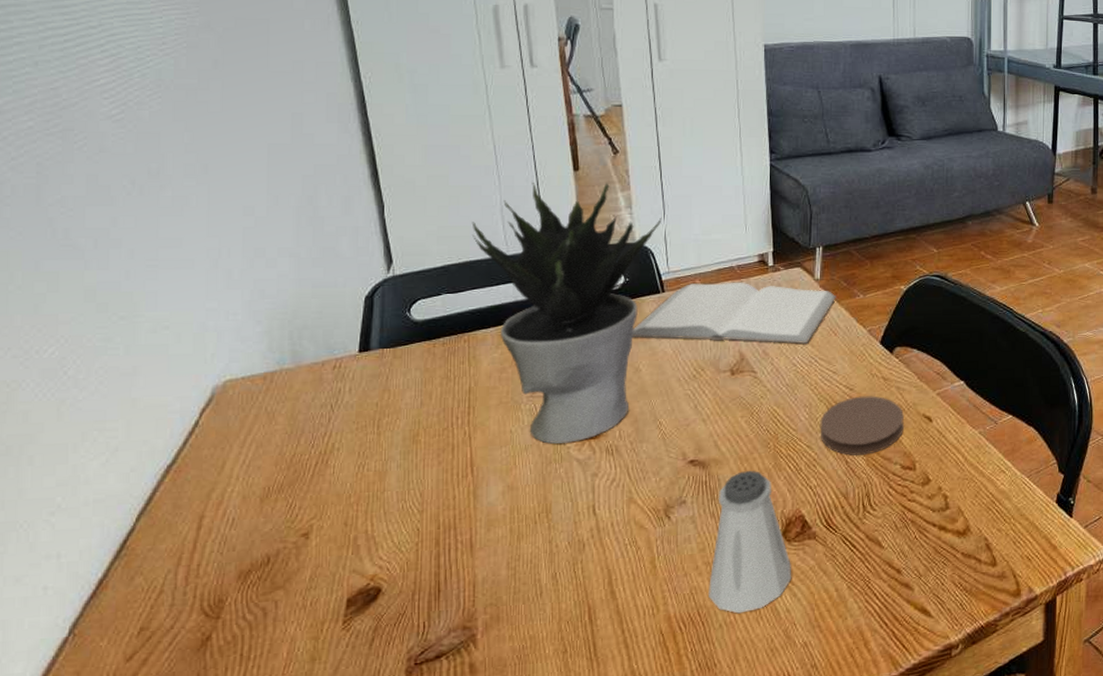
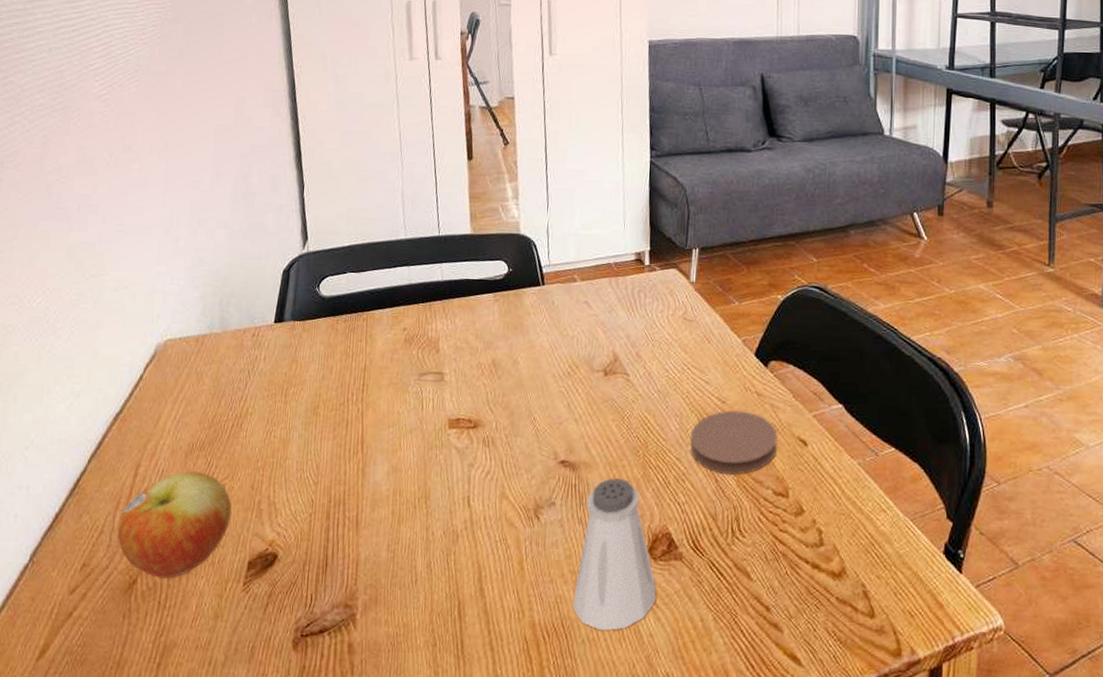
apple: none [181,515,323,630] -> present [117,471,232,578]
potted plant: present [471,183,662,444] -> none [376,170,546,430]
book: present [632,282,836,344] -> none [512,278,711,349]

